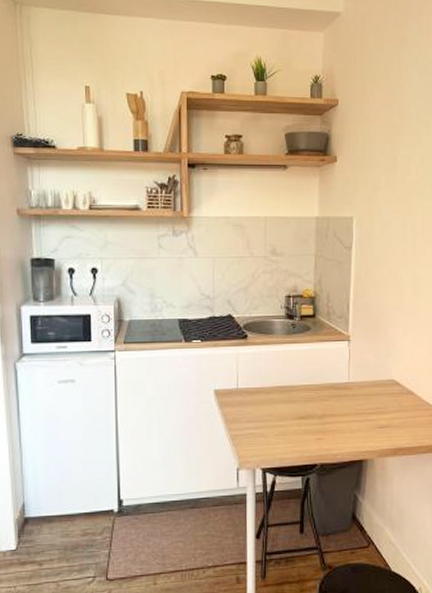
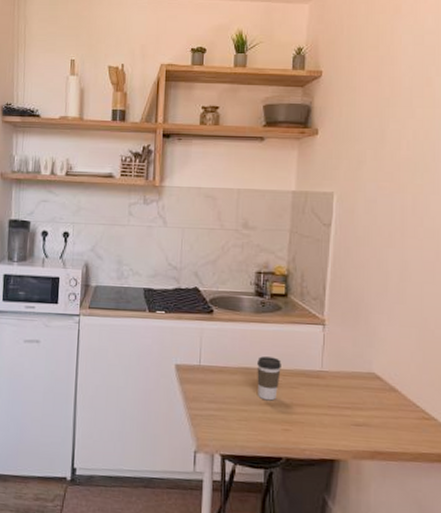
coffee cup: none [291,374,313,414] -> present [257,356,281,401]

